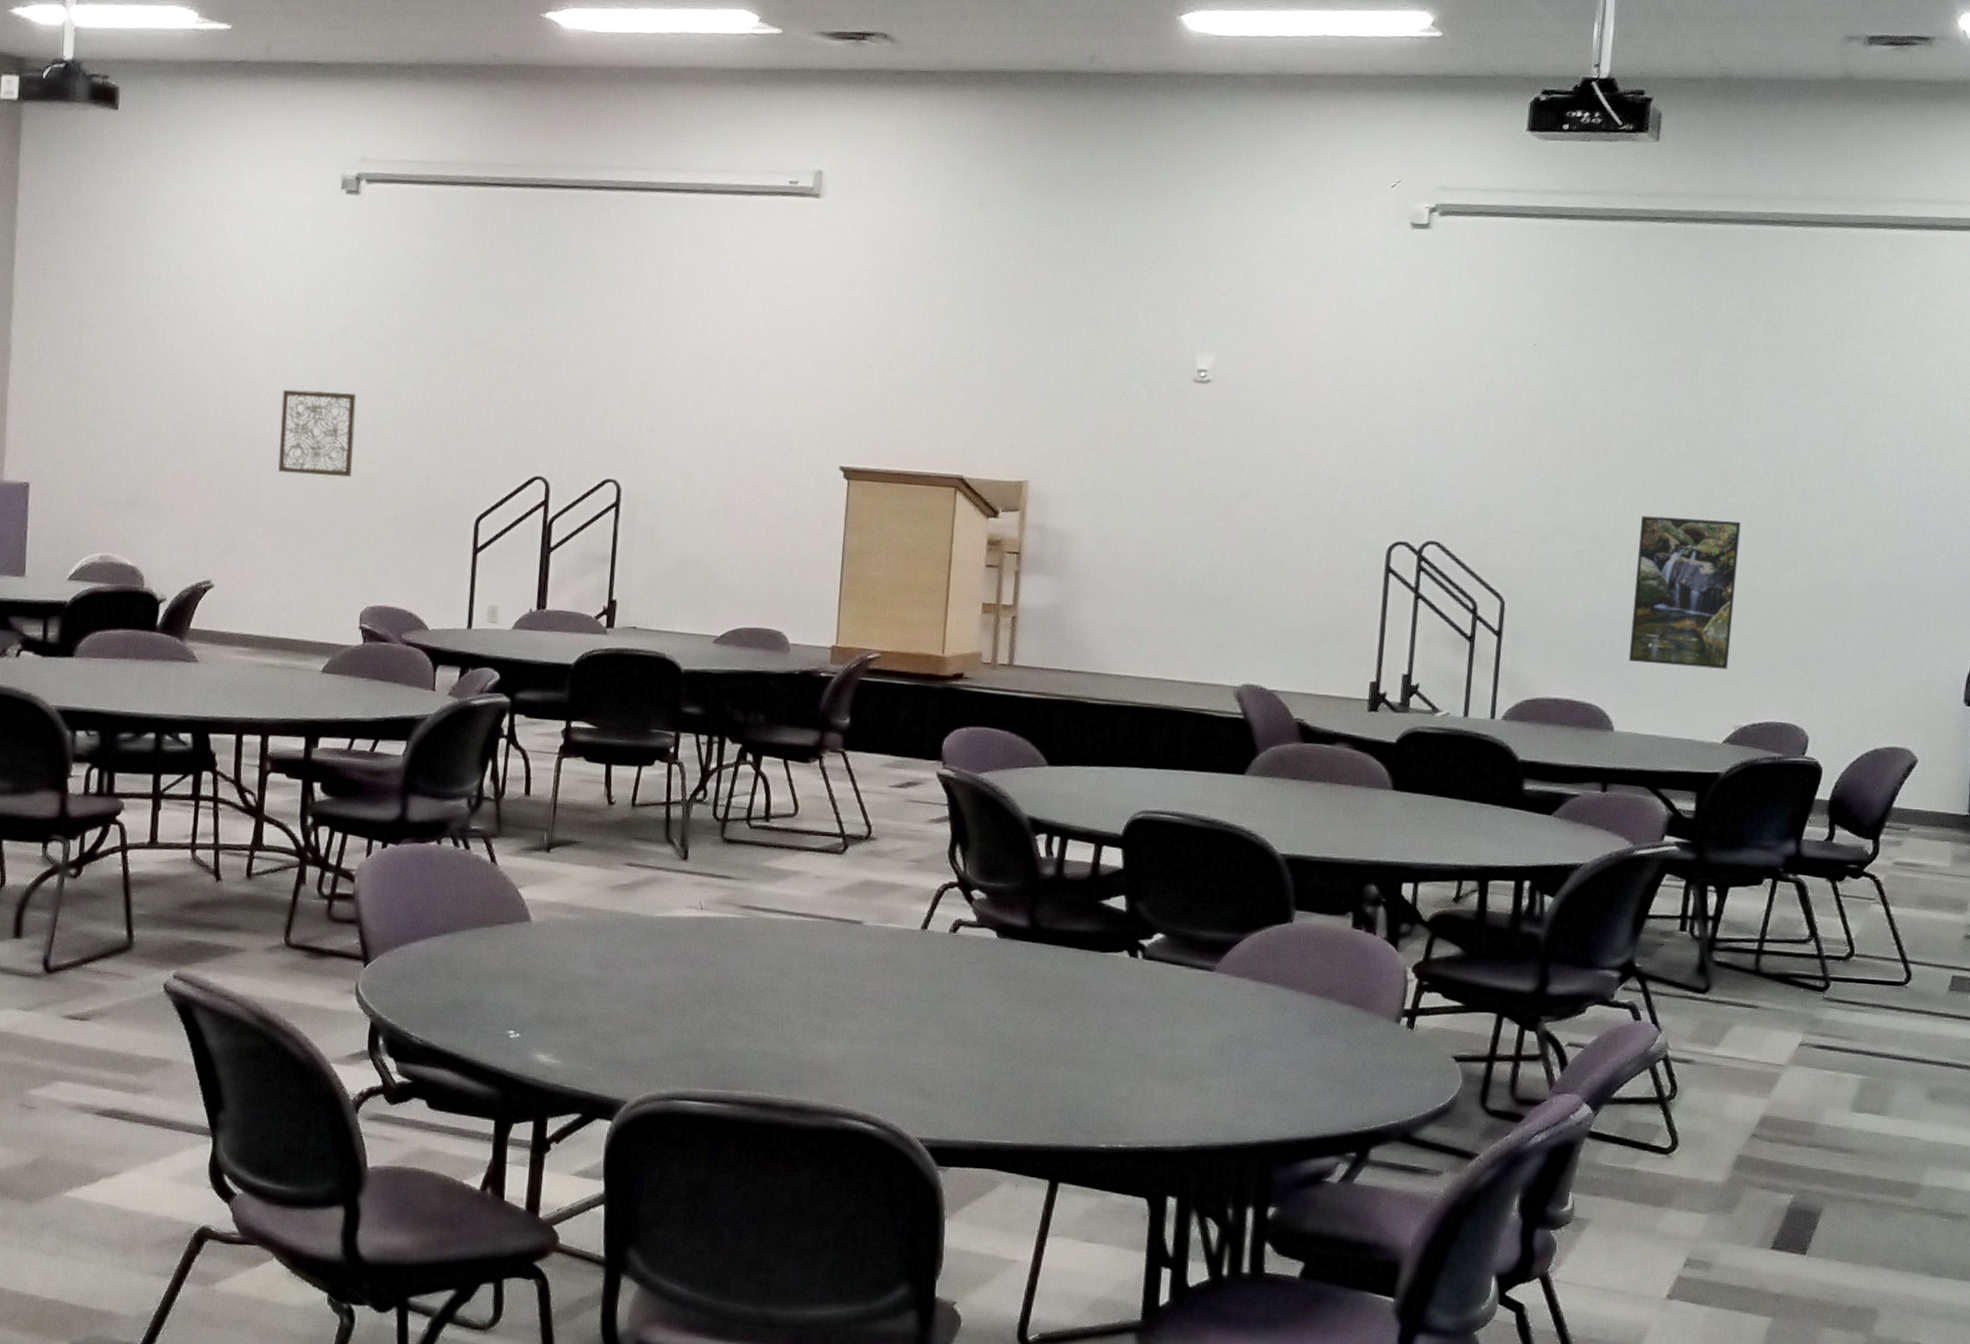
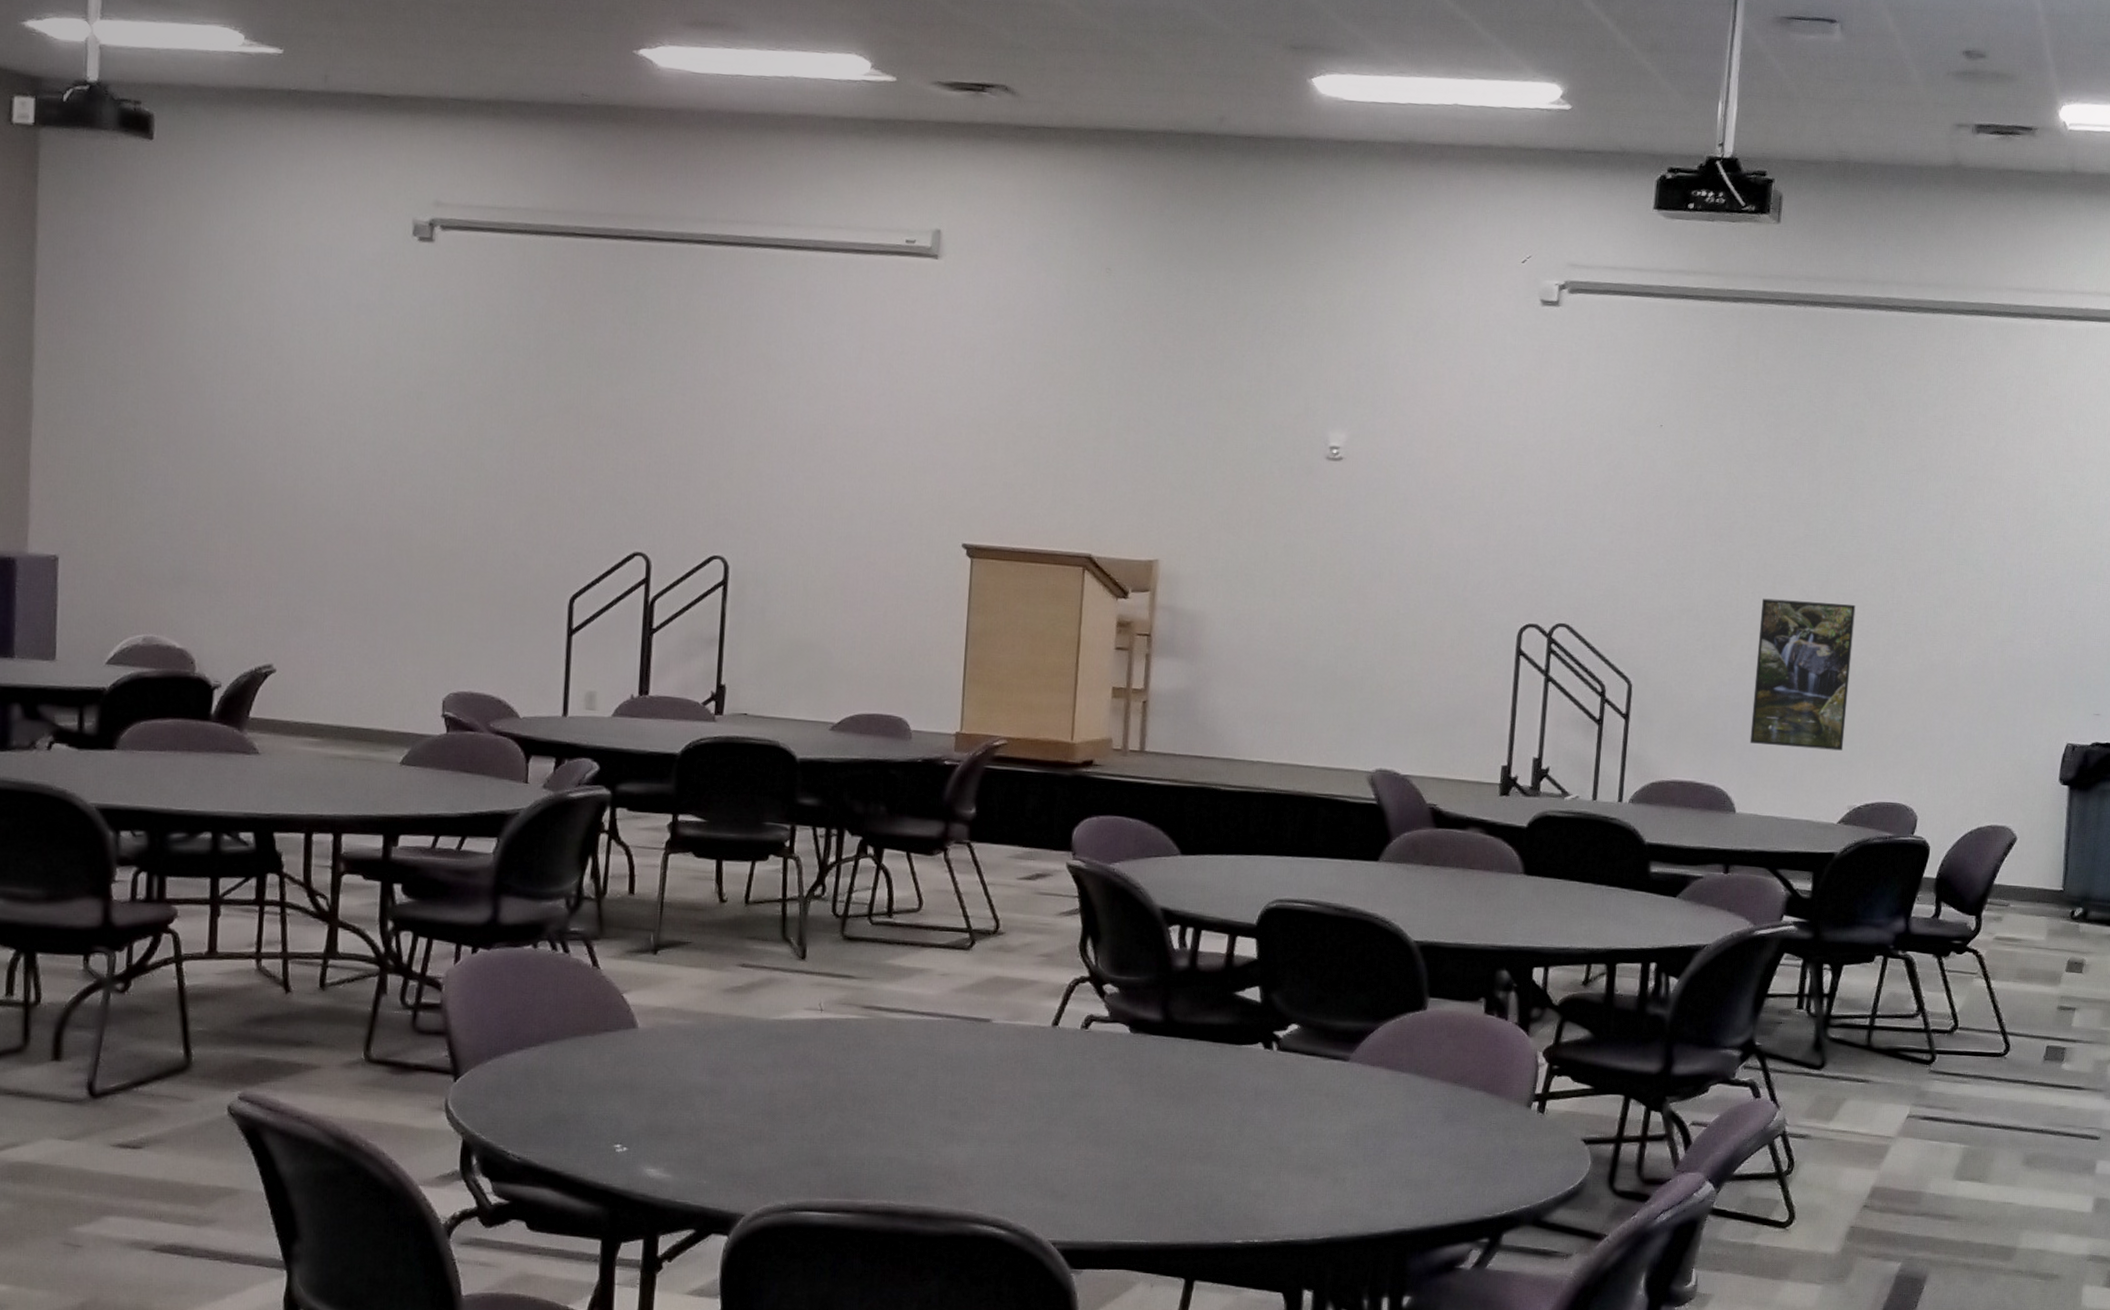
wall art: present [278,389,357,477] -> none [347,455,434,552]

